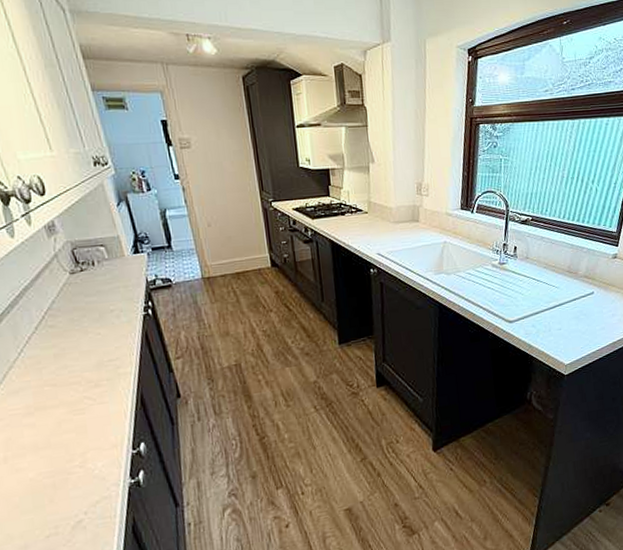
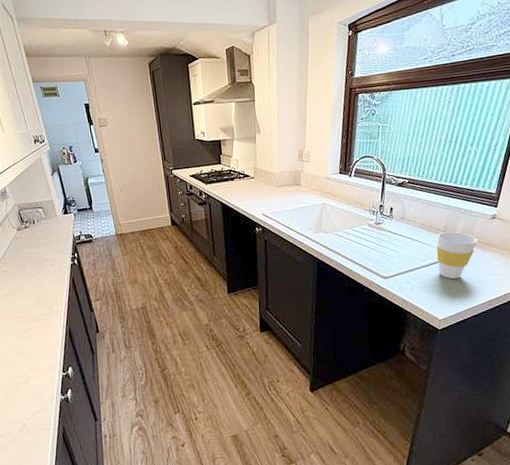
cup: none [560,271,601,322] -> present [436,231,478,279]

